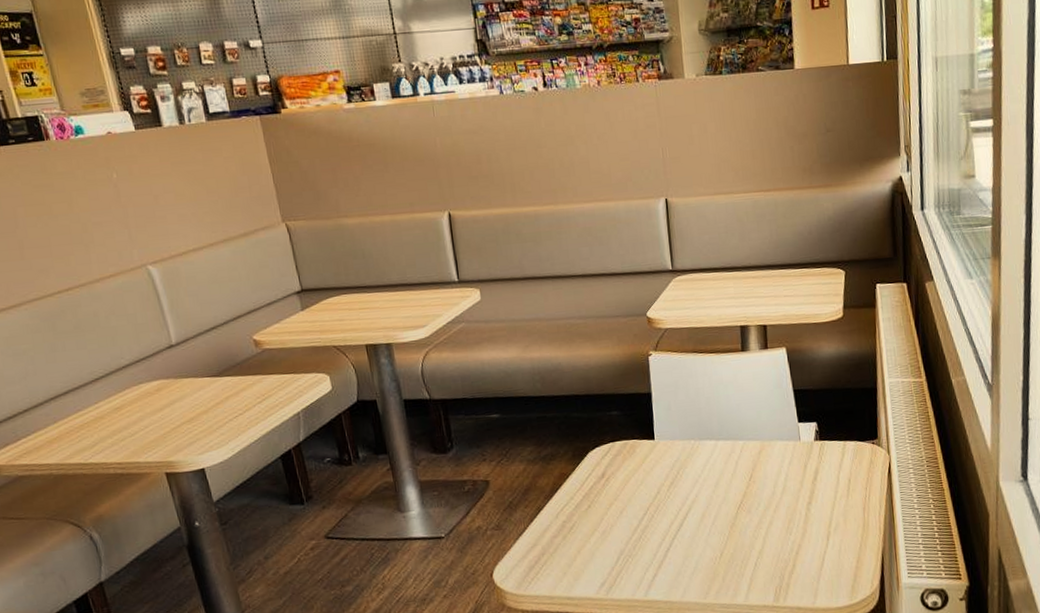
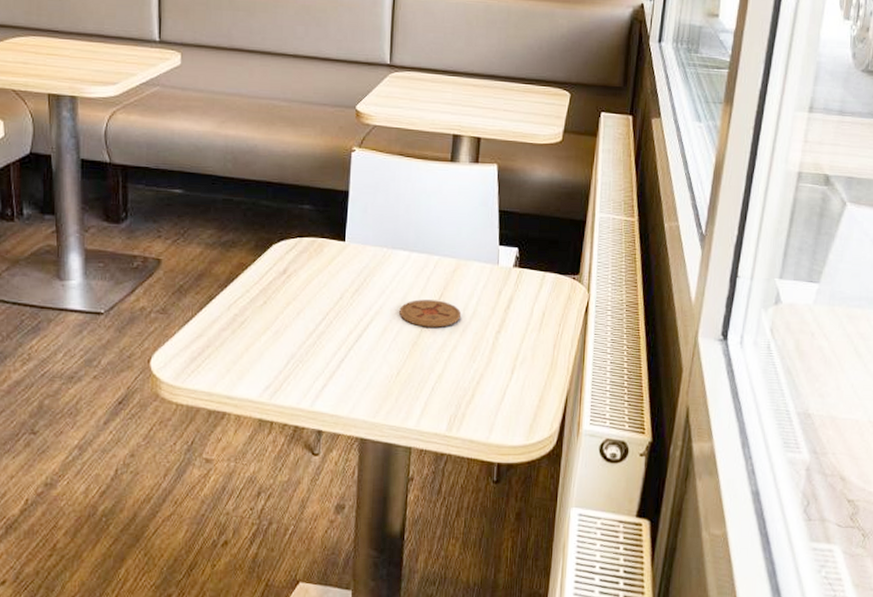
coaster: none [714,481,772,509] -> present [399,299,461,328]

